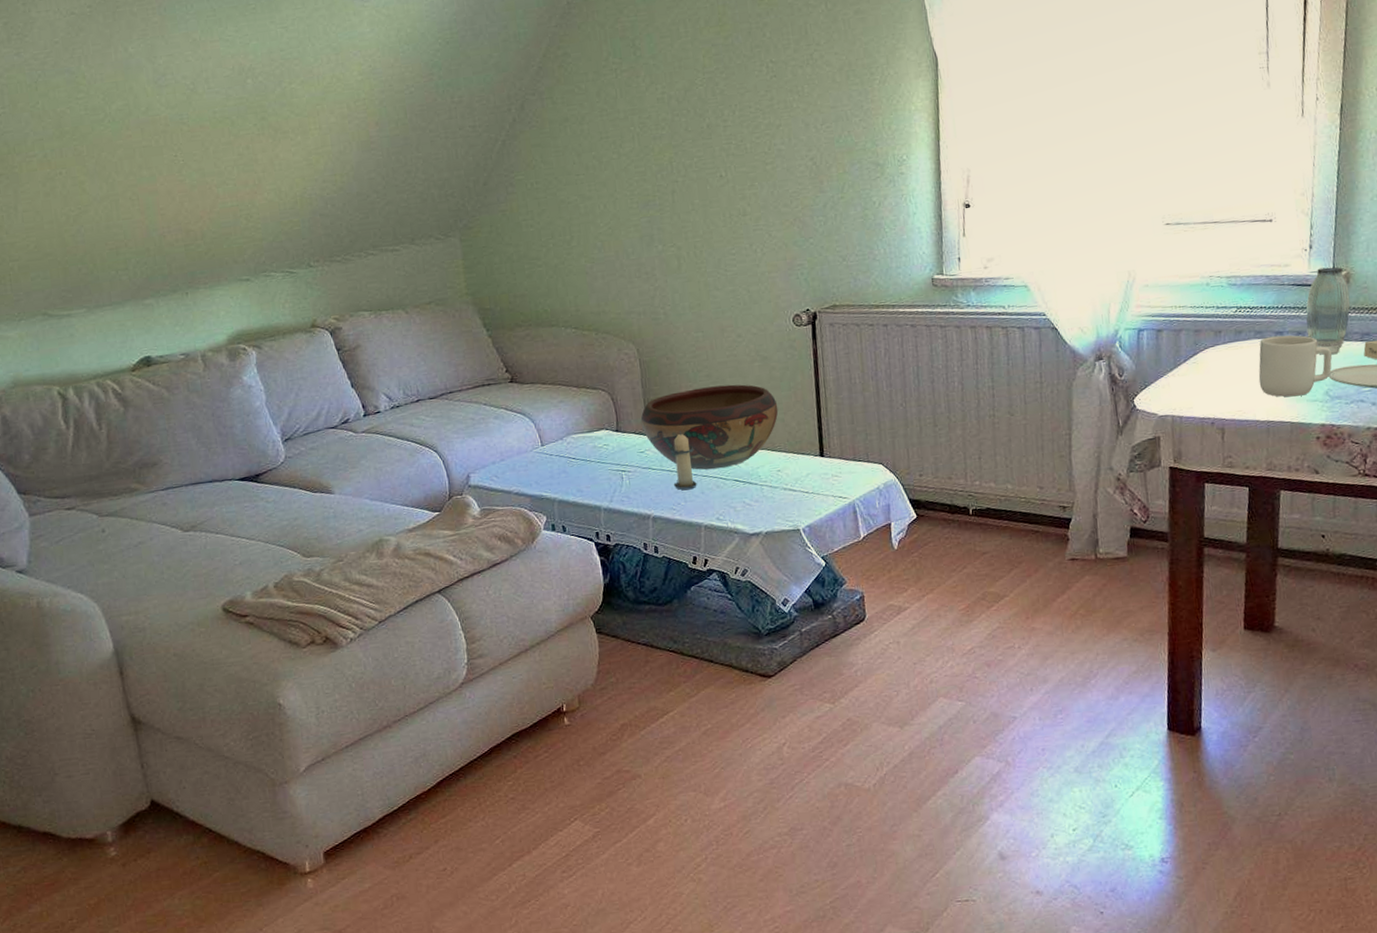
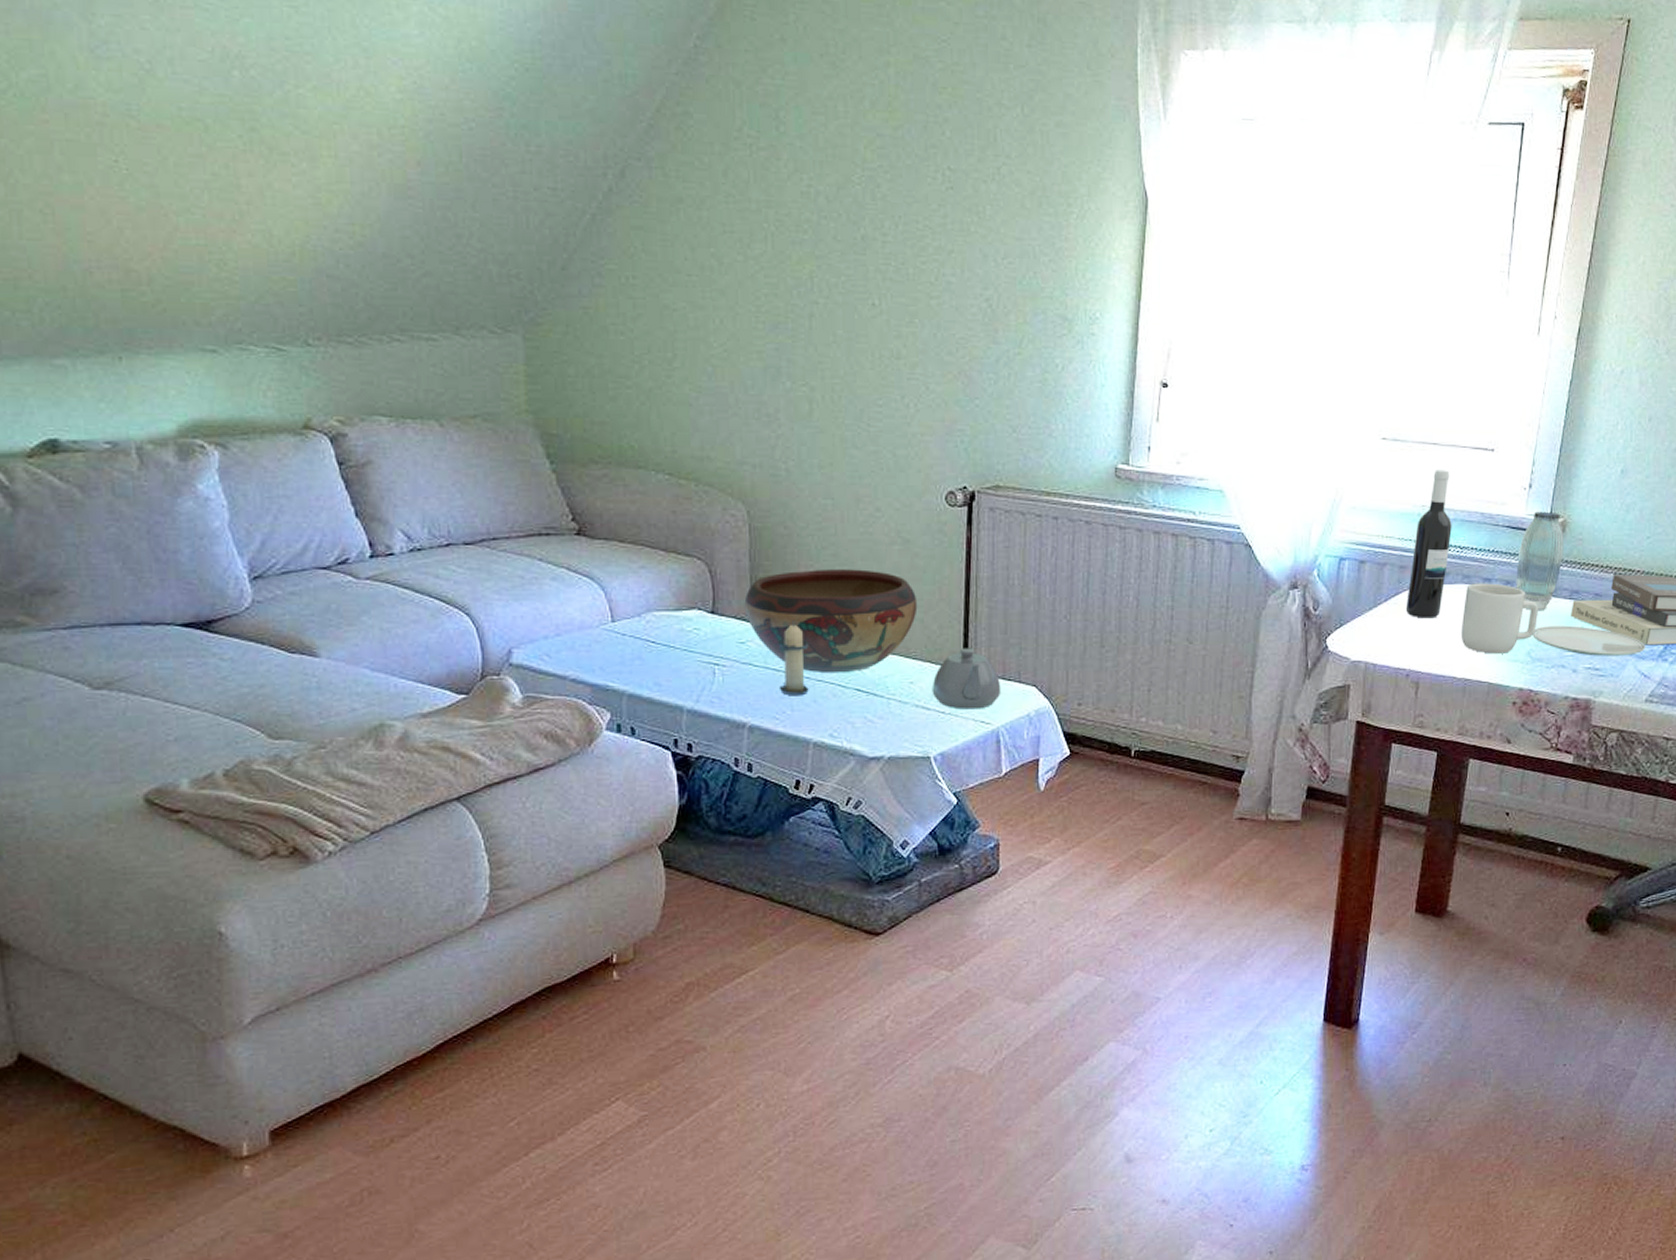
teapot: none [795,438,854,489] -> present [932,648,1002,710]
wine bottle: none [1204,243,1241,373] -> present [1405,470,1452,619]

